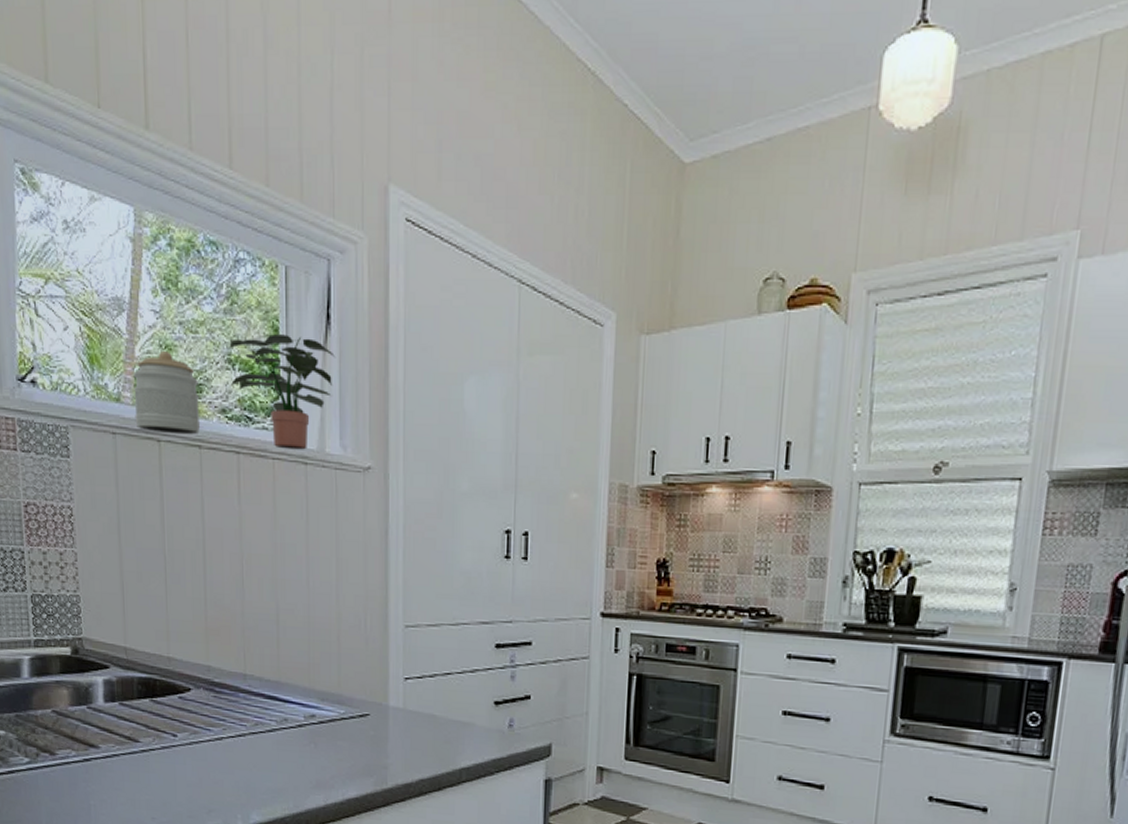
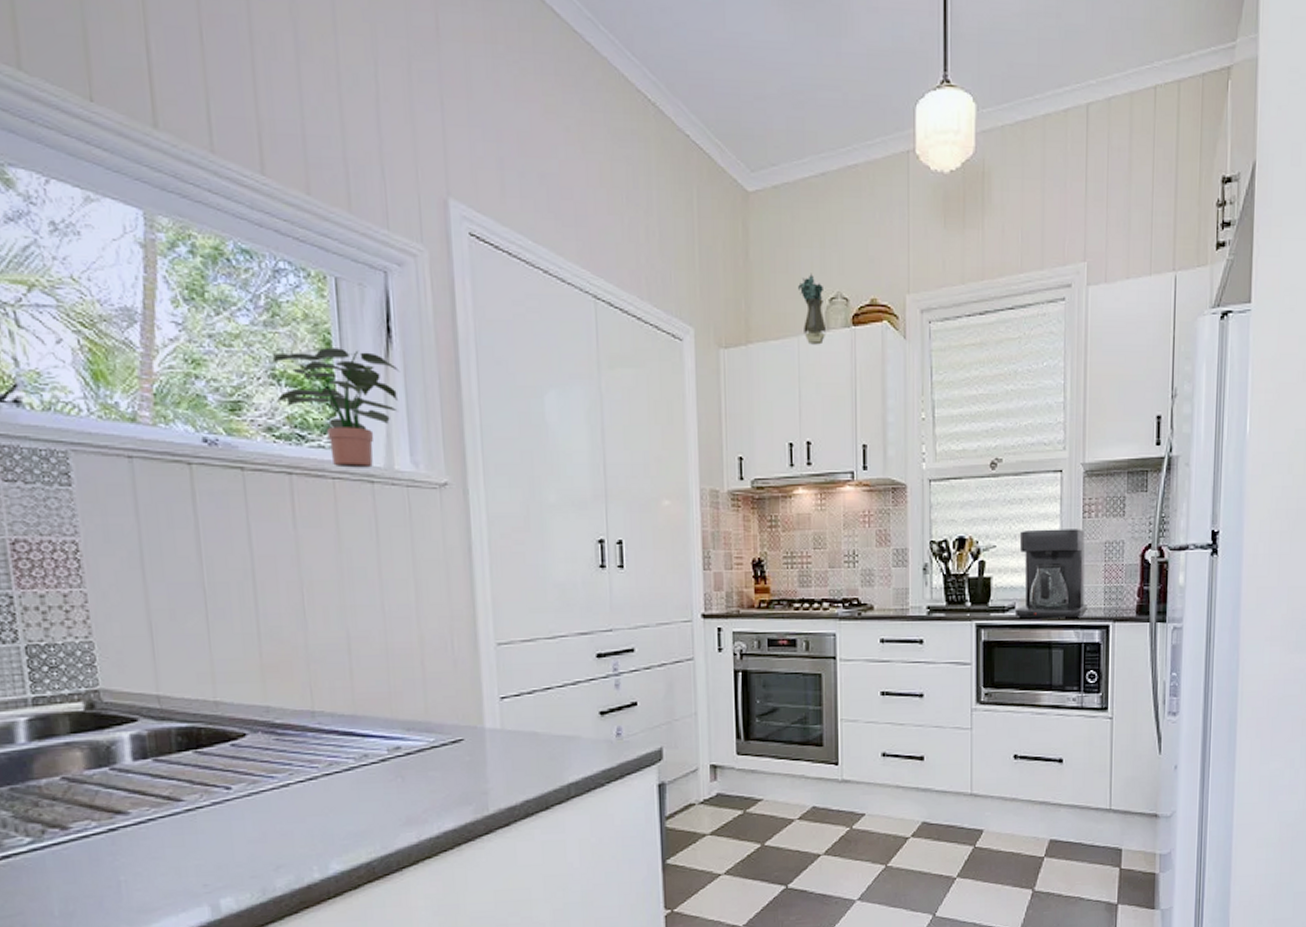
jar: present [133,351,201,435] -> none [152,366,242,456]
vase: none [730,251,758,331] -> present [798,273,827,345]
coffee maker: none [945,545,1043,651] -> present [1014,529,1087,619]

